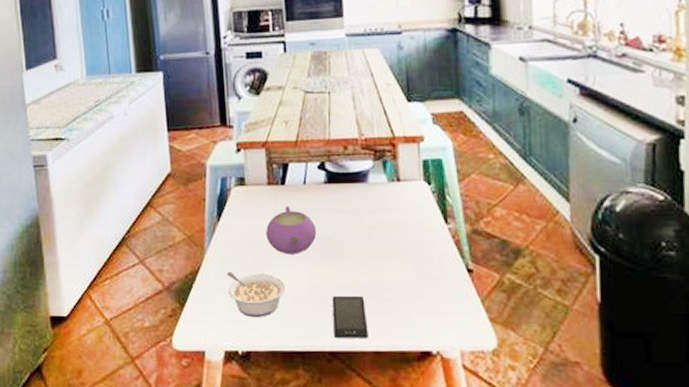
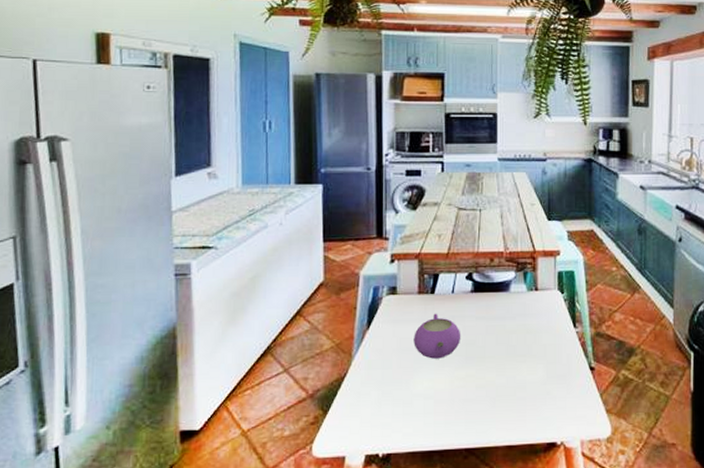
legume: present [226,271,286,317] -> none [372,376,429,420]
smartphone: present [332,295,369,338] -> none [471,395,502,435]

